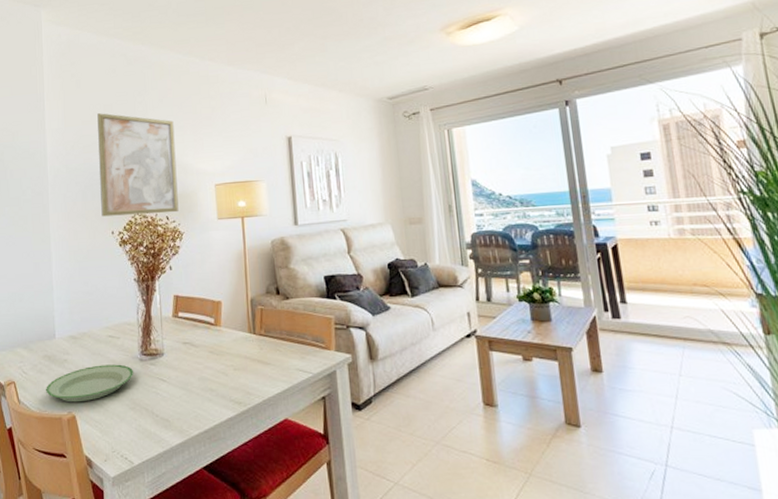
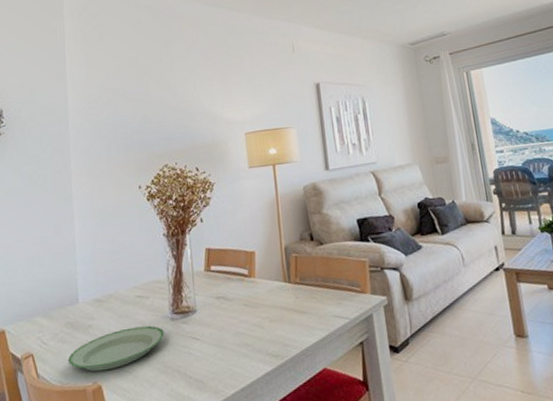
wall art: present [97,113,179,217] -> none [122,65,209,171]

